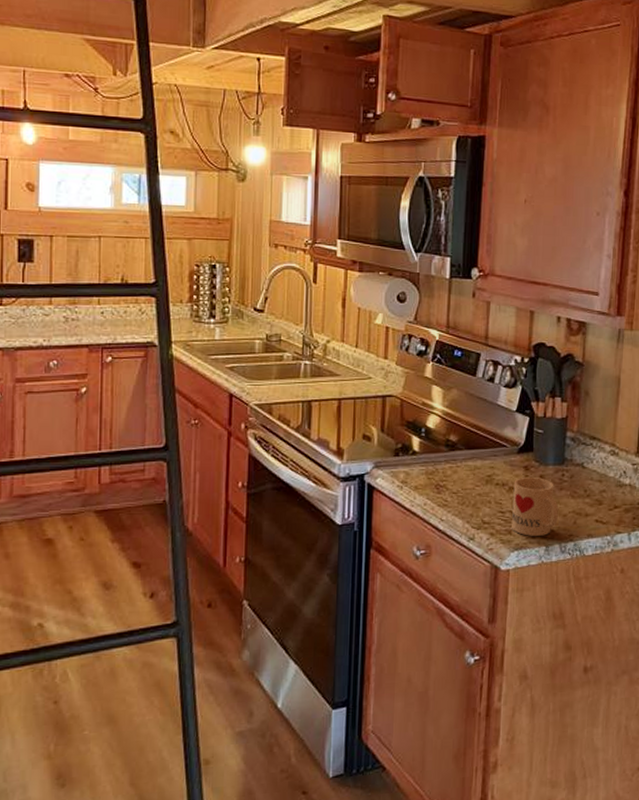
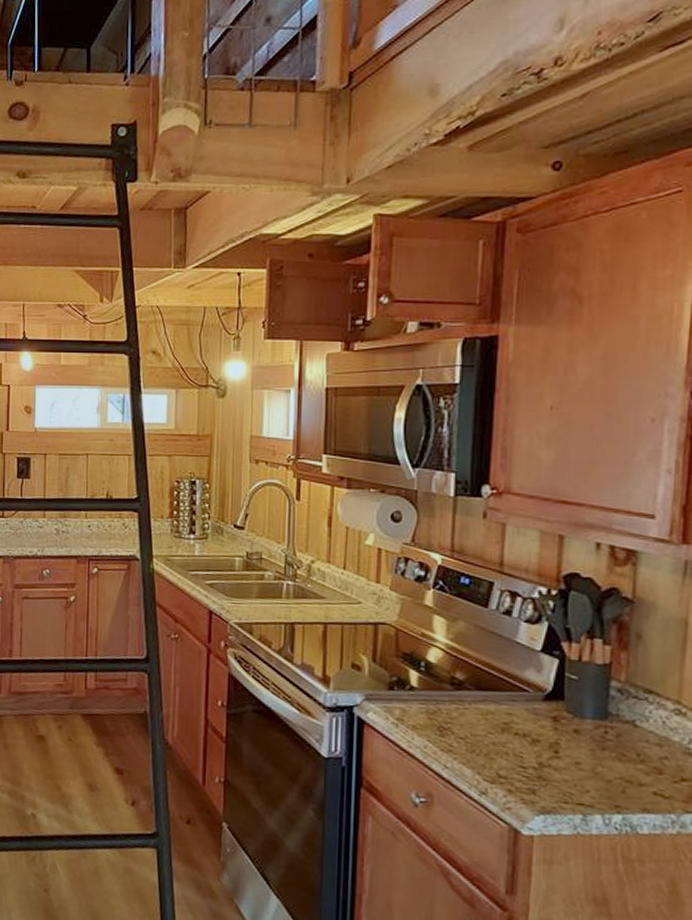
mug: present [512,476,558,536] -> none [536,729,600,802]

